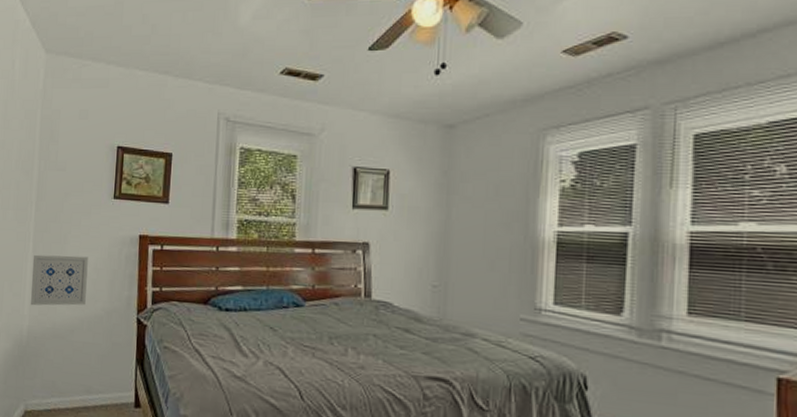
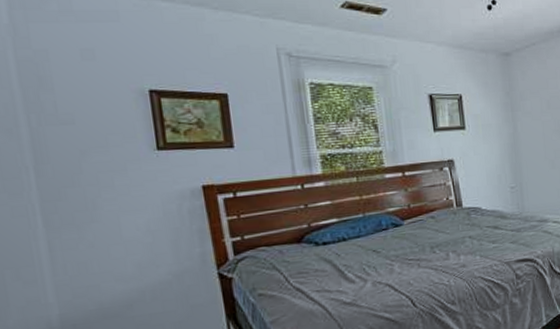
wall art: present [31,254,88,306] -> none [46,219,143,291]

